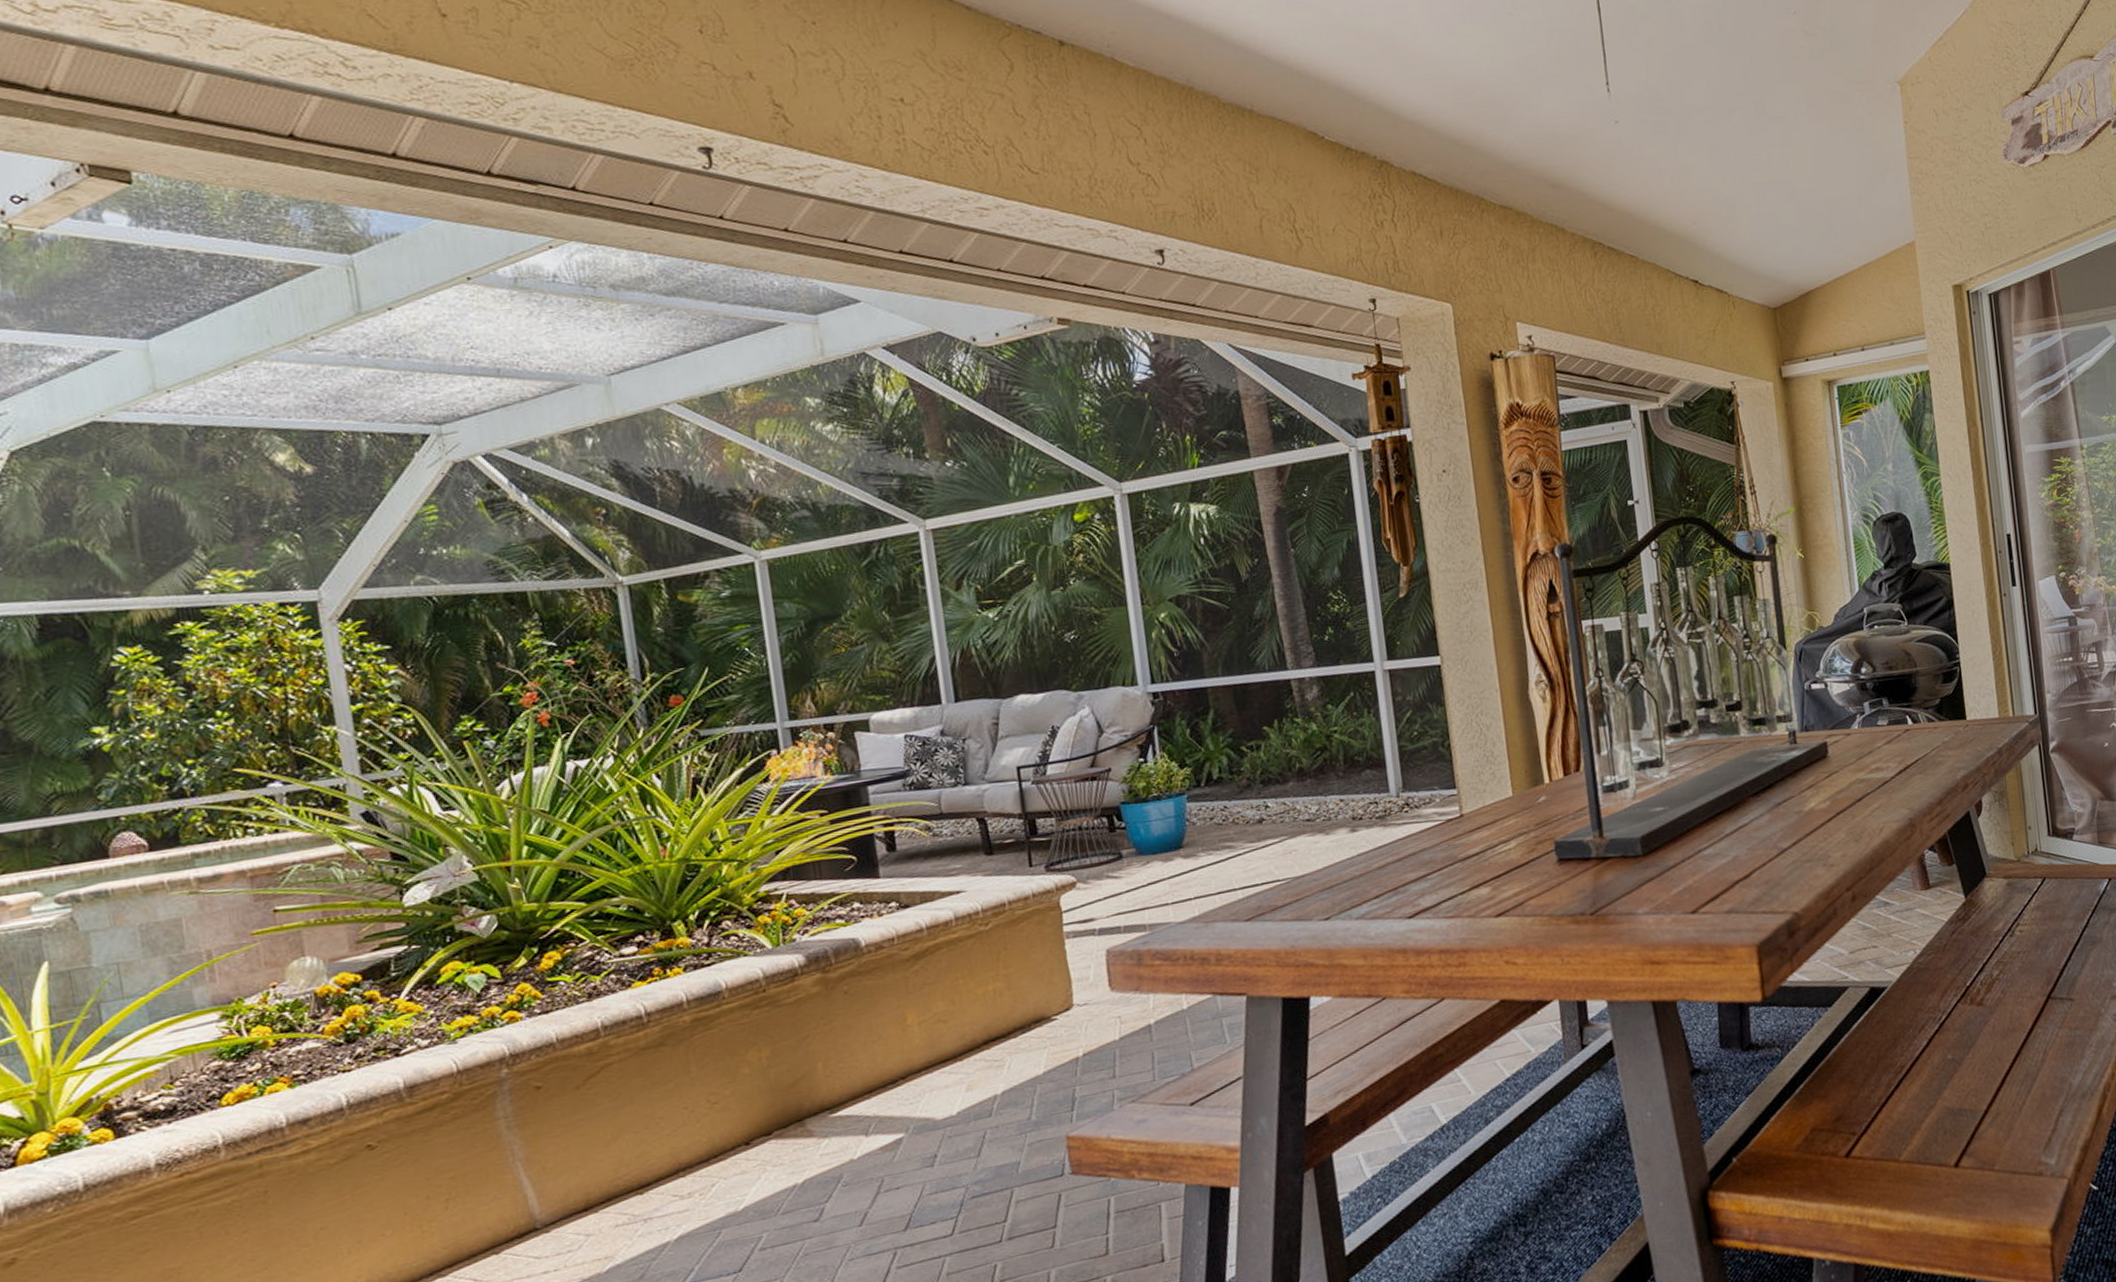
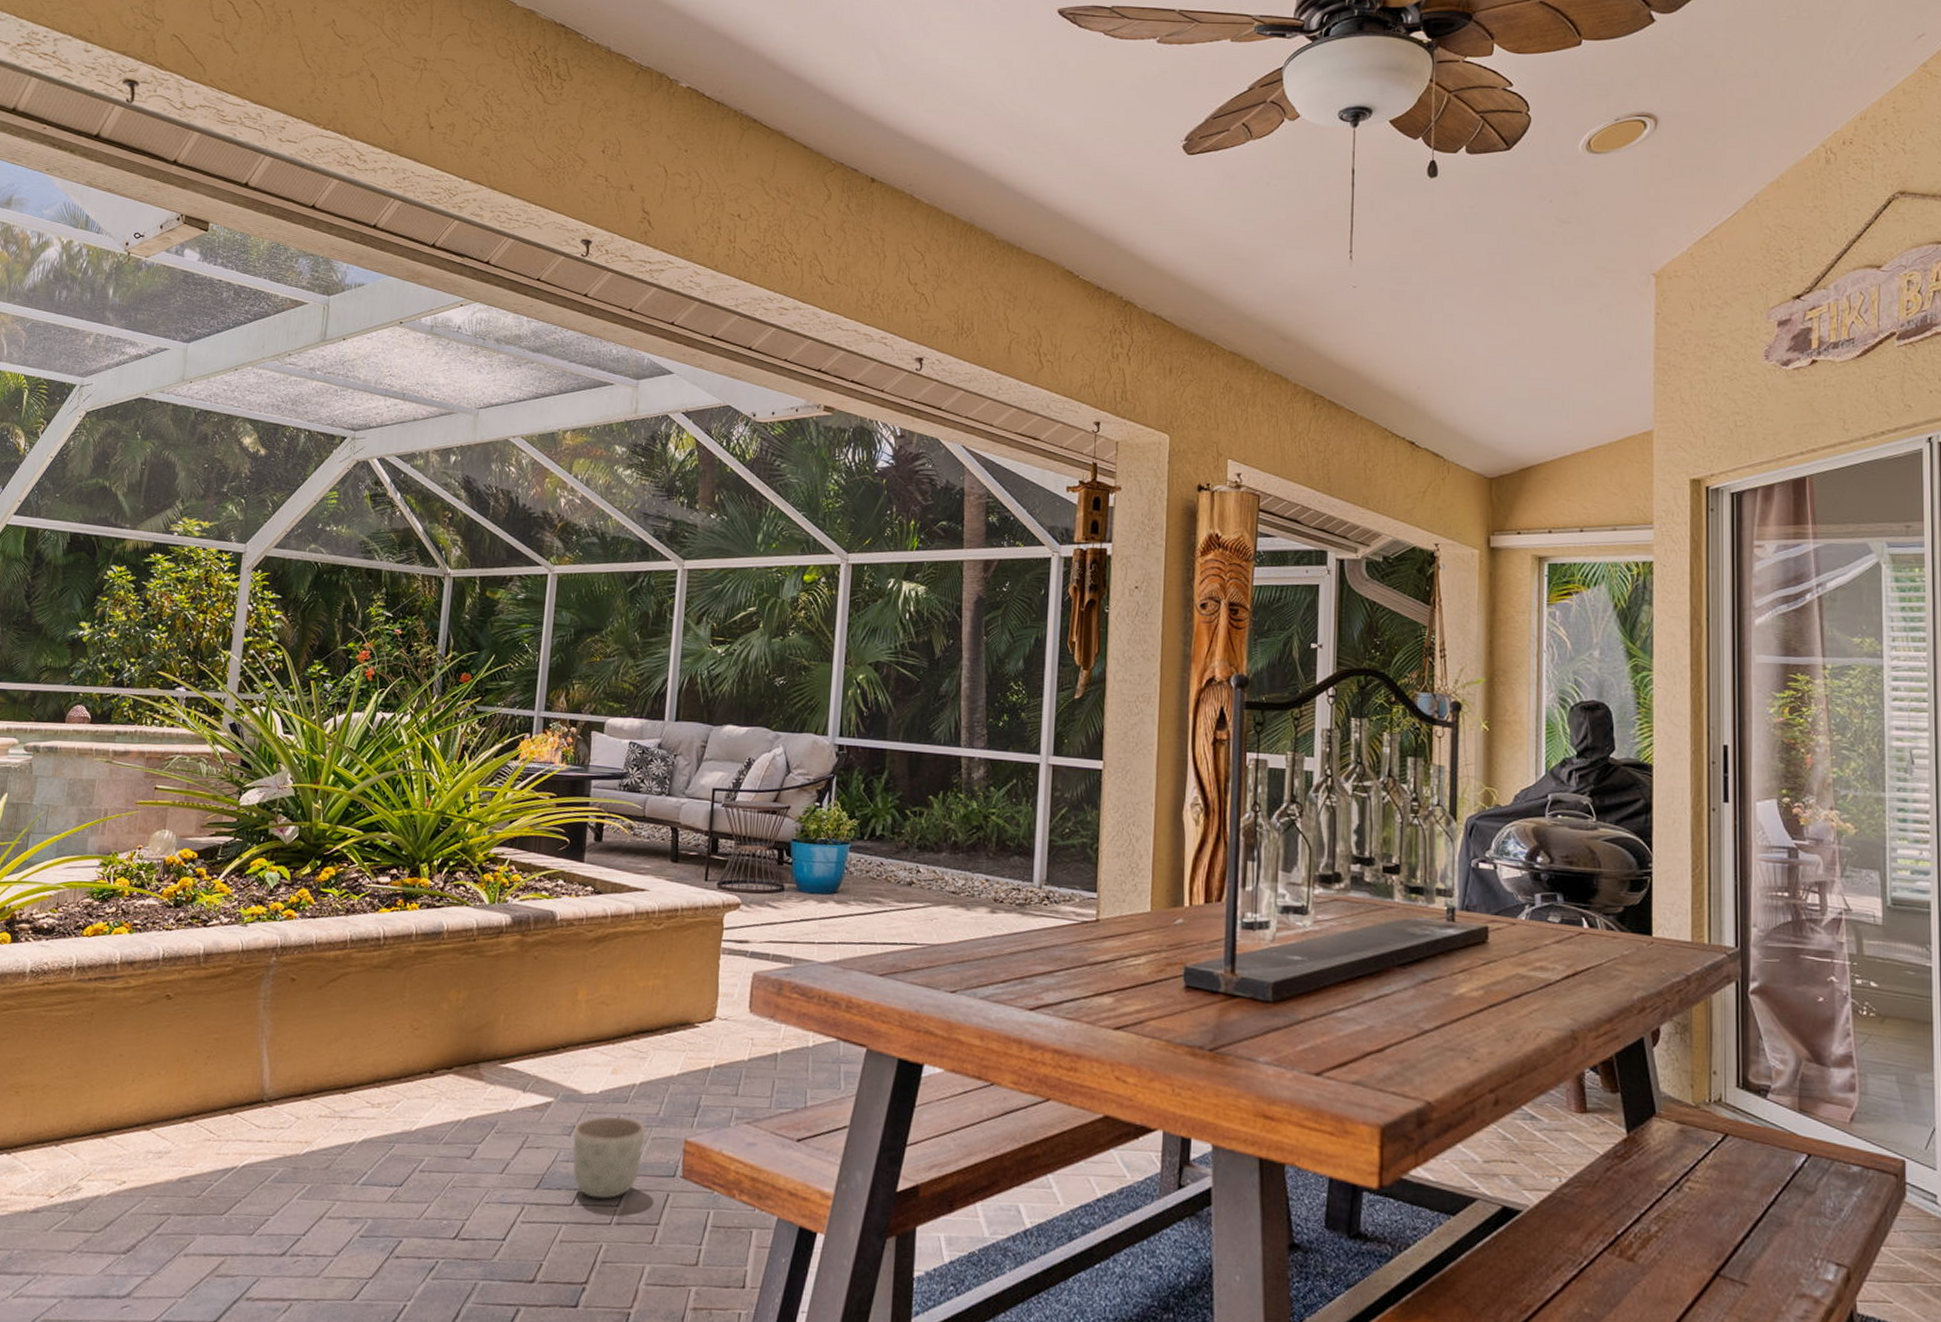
planter: none [936,1130,1022,1222] -> present [573,1116,645,1199]

